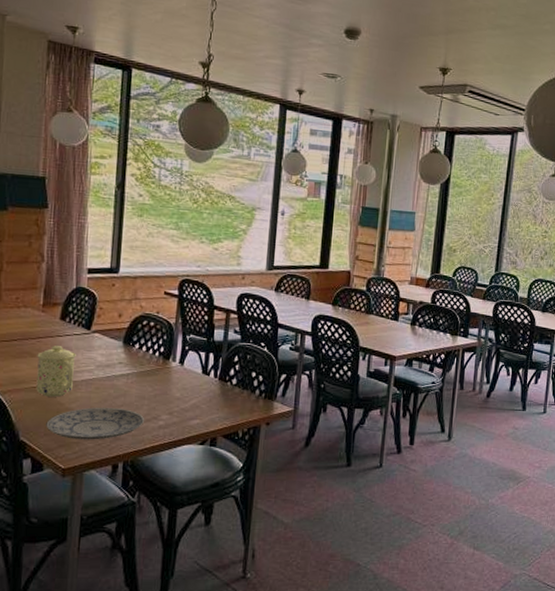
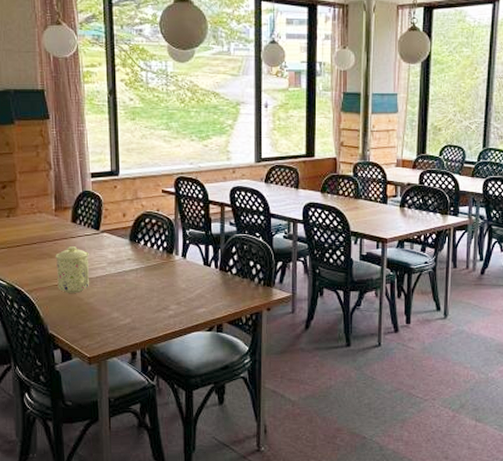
plate: present [46,407,145,440] -> none [70,300,156,331]

